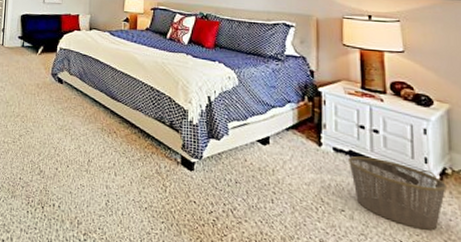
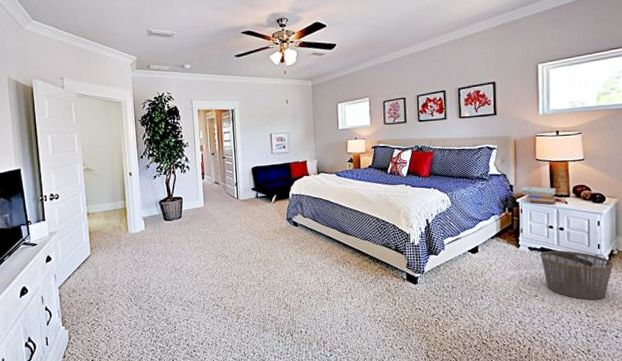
books: none [323,74,369,101] -> present [520,186,556,205]

